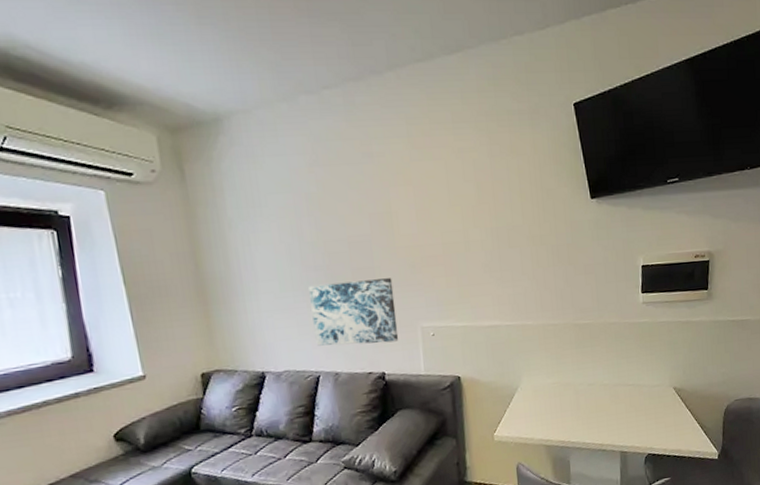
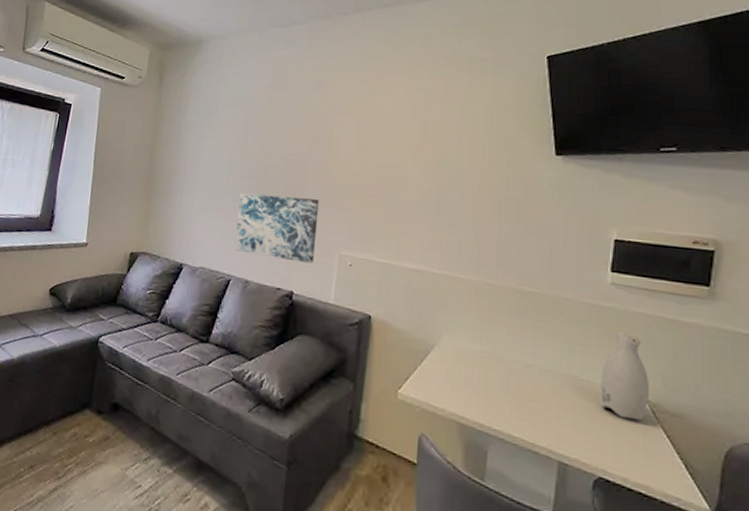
vase: none [642,339,676,406] -> present [600,331,650,421]

